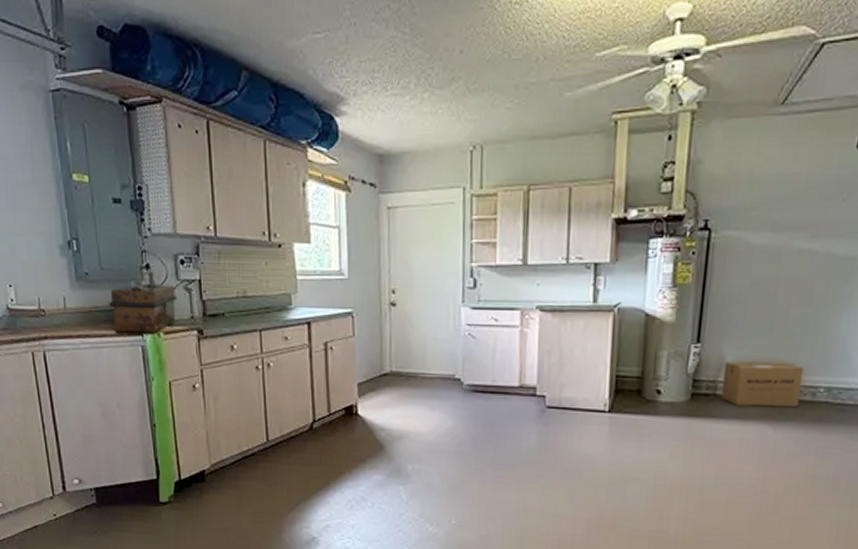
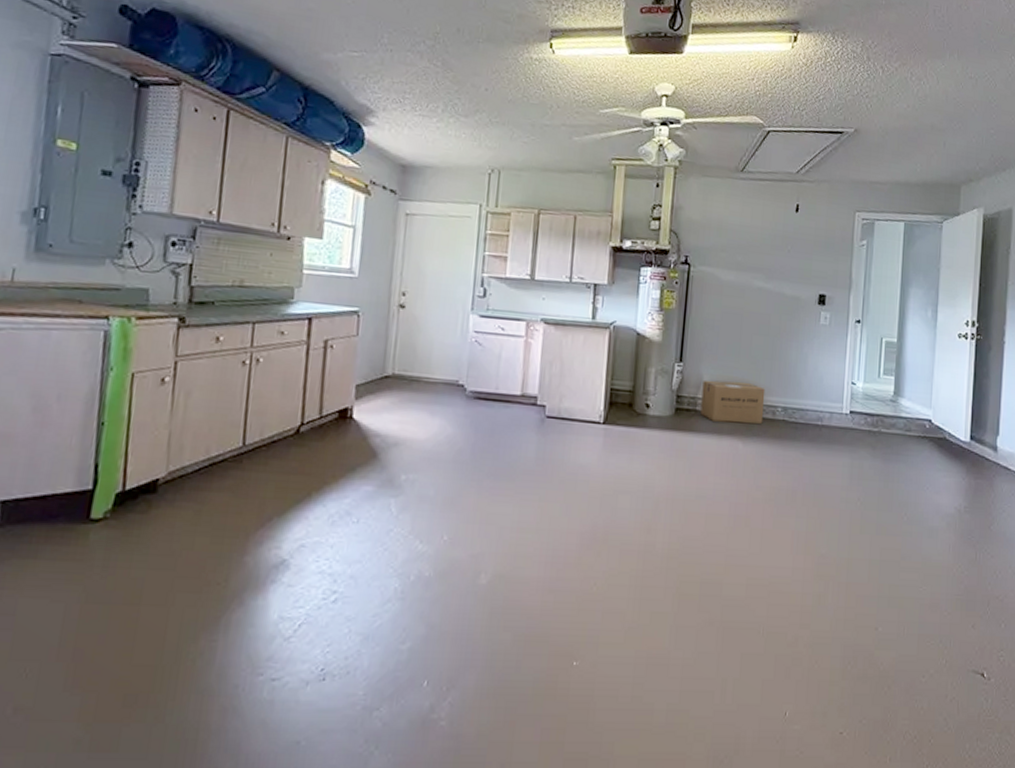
toolbox: present [109,270,177,335] -> none [72,249,160,320]

